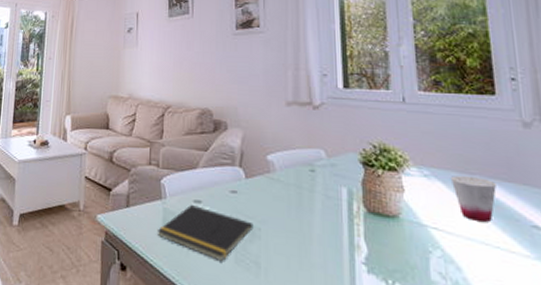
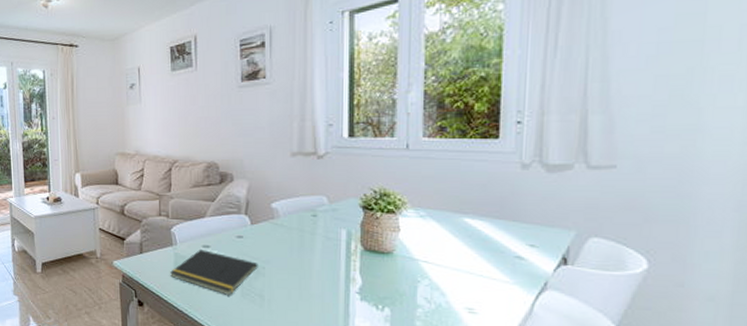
cup: present [451,175,497,222] -> none [446,214,487,254]

